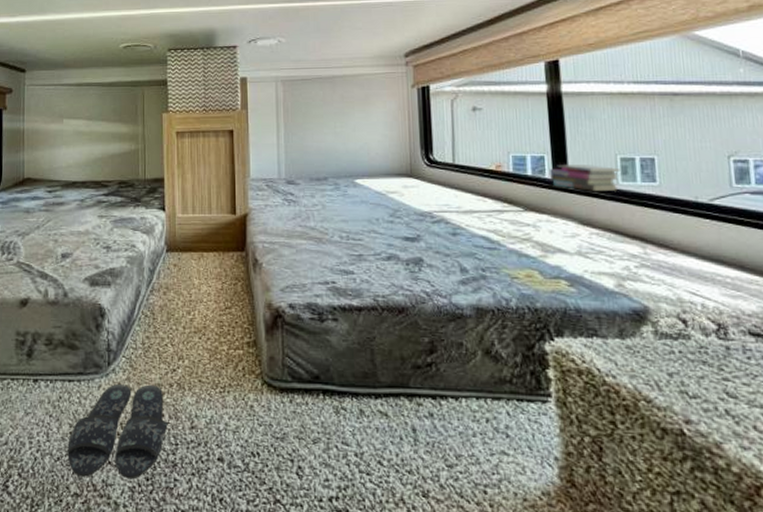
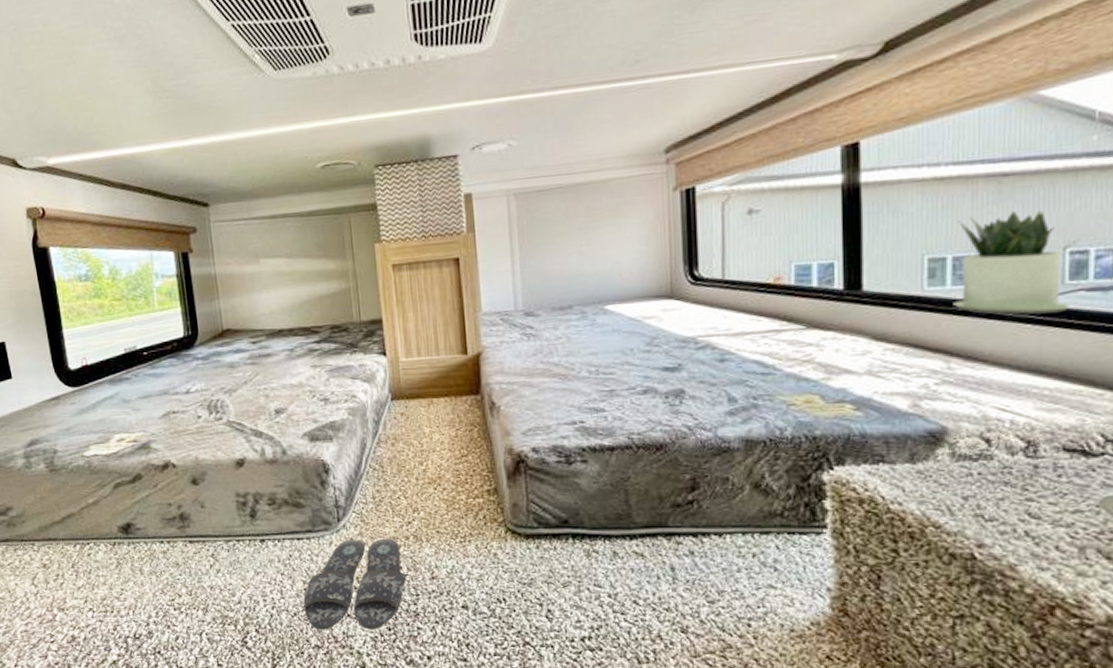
books: present [550,163,620,192] -> none [840,268,927,302]
planter: none [641,124,740,211] -> present [953,211,1070,315]

